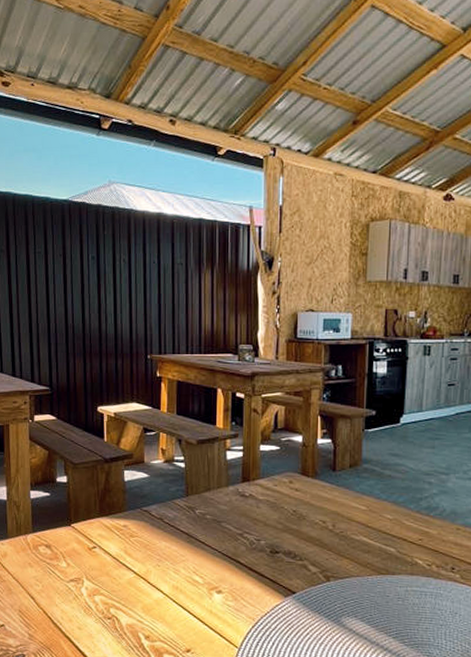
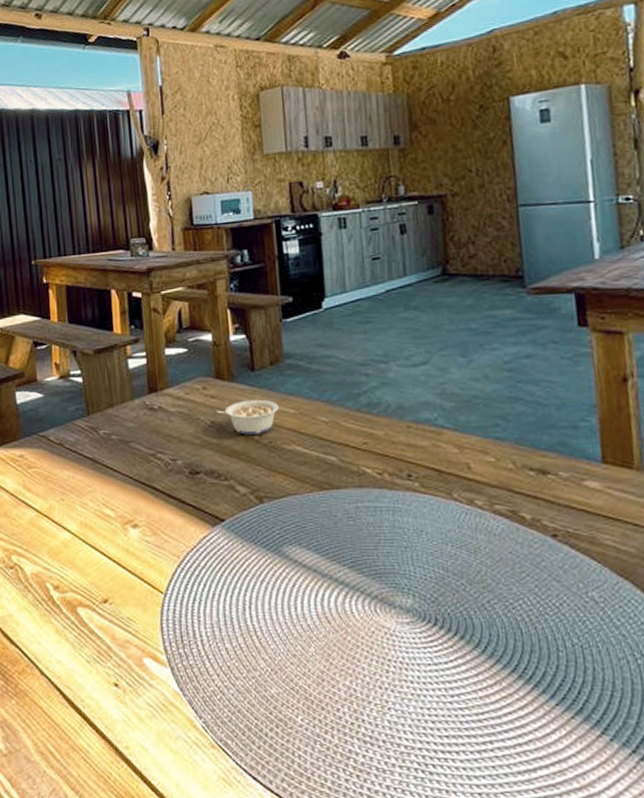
legume: none [298,495,352,525] -> present [215,399,279,435]

